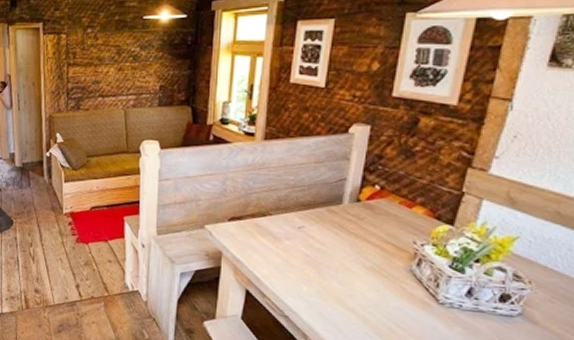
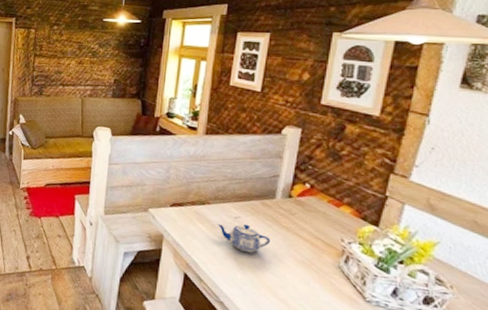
teapot: none [279,233,337,264] -> present [217,224,270,253]

